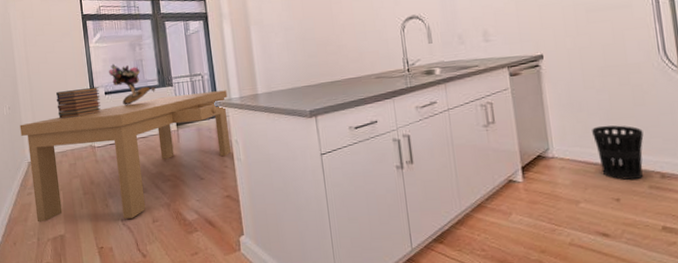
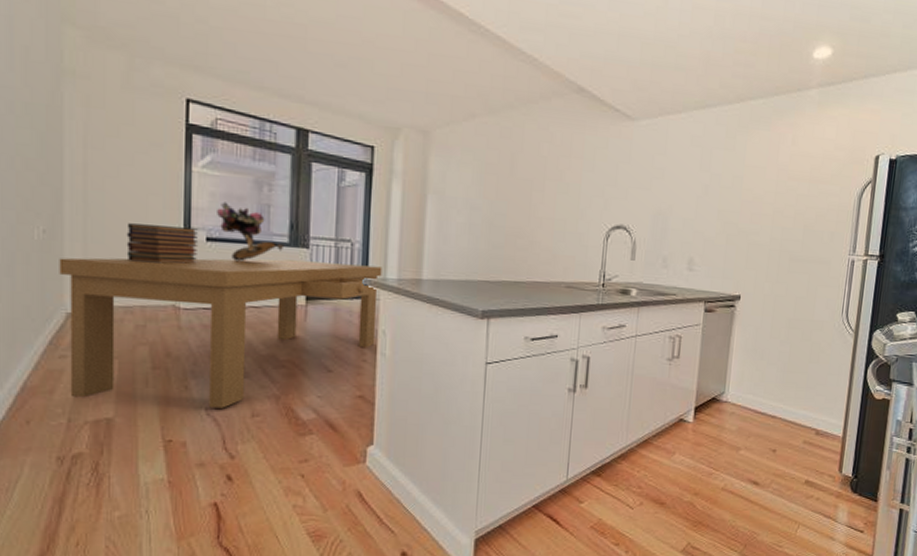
wastebasket: present [592,125,644,181] -> none [767,376,811,434]

